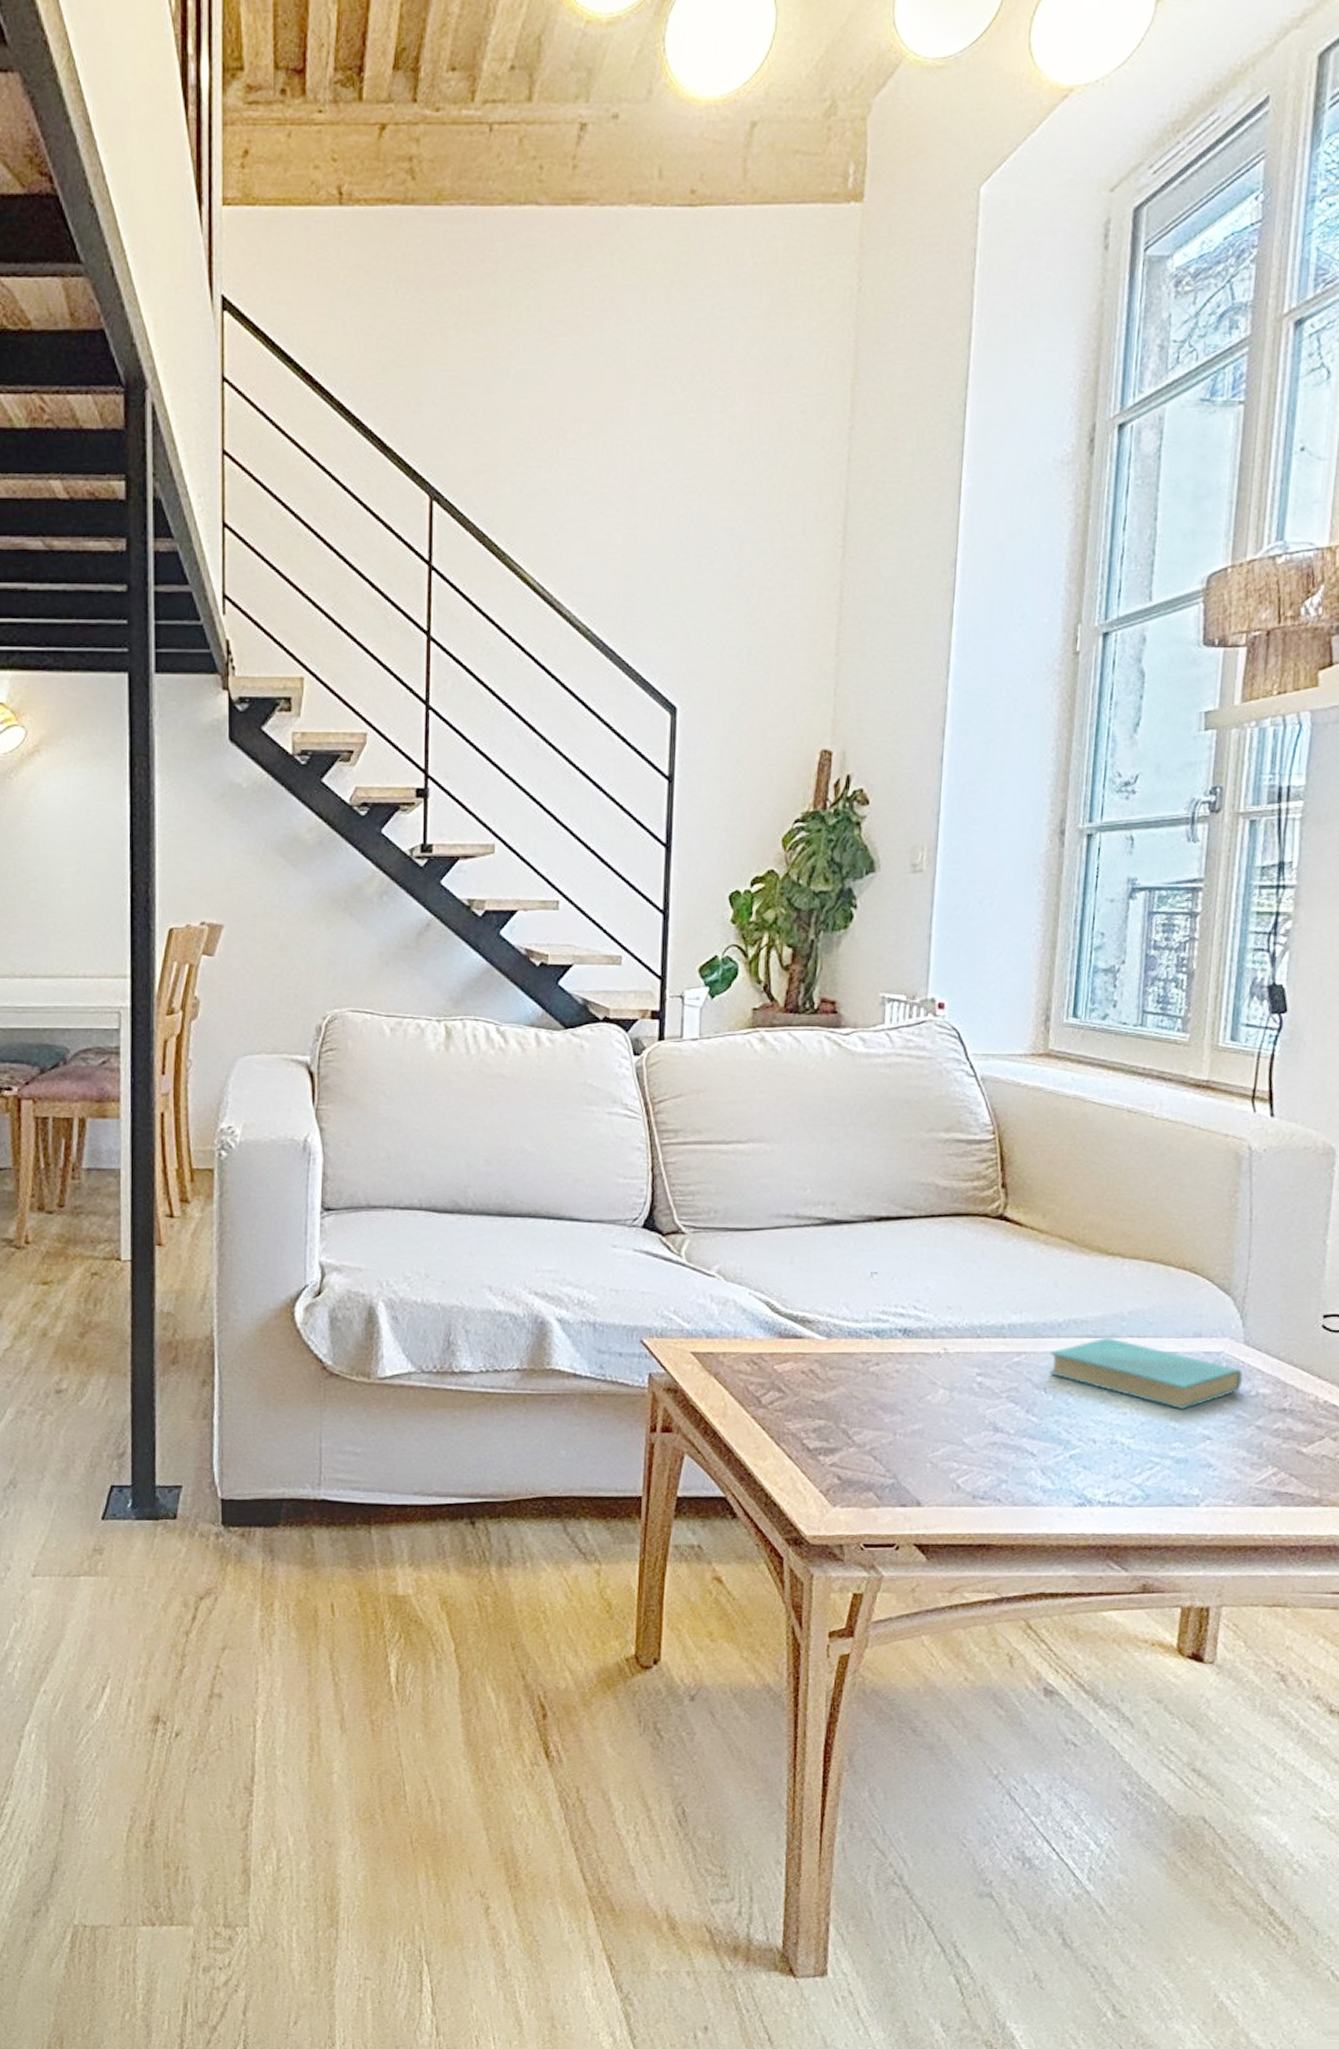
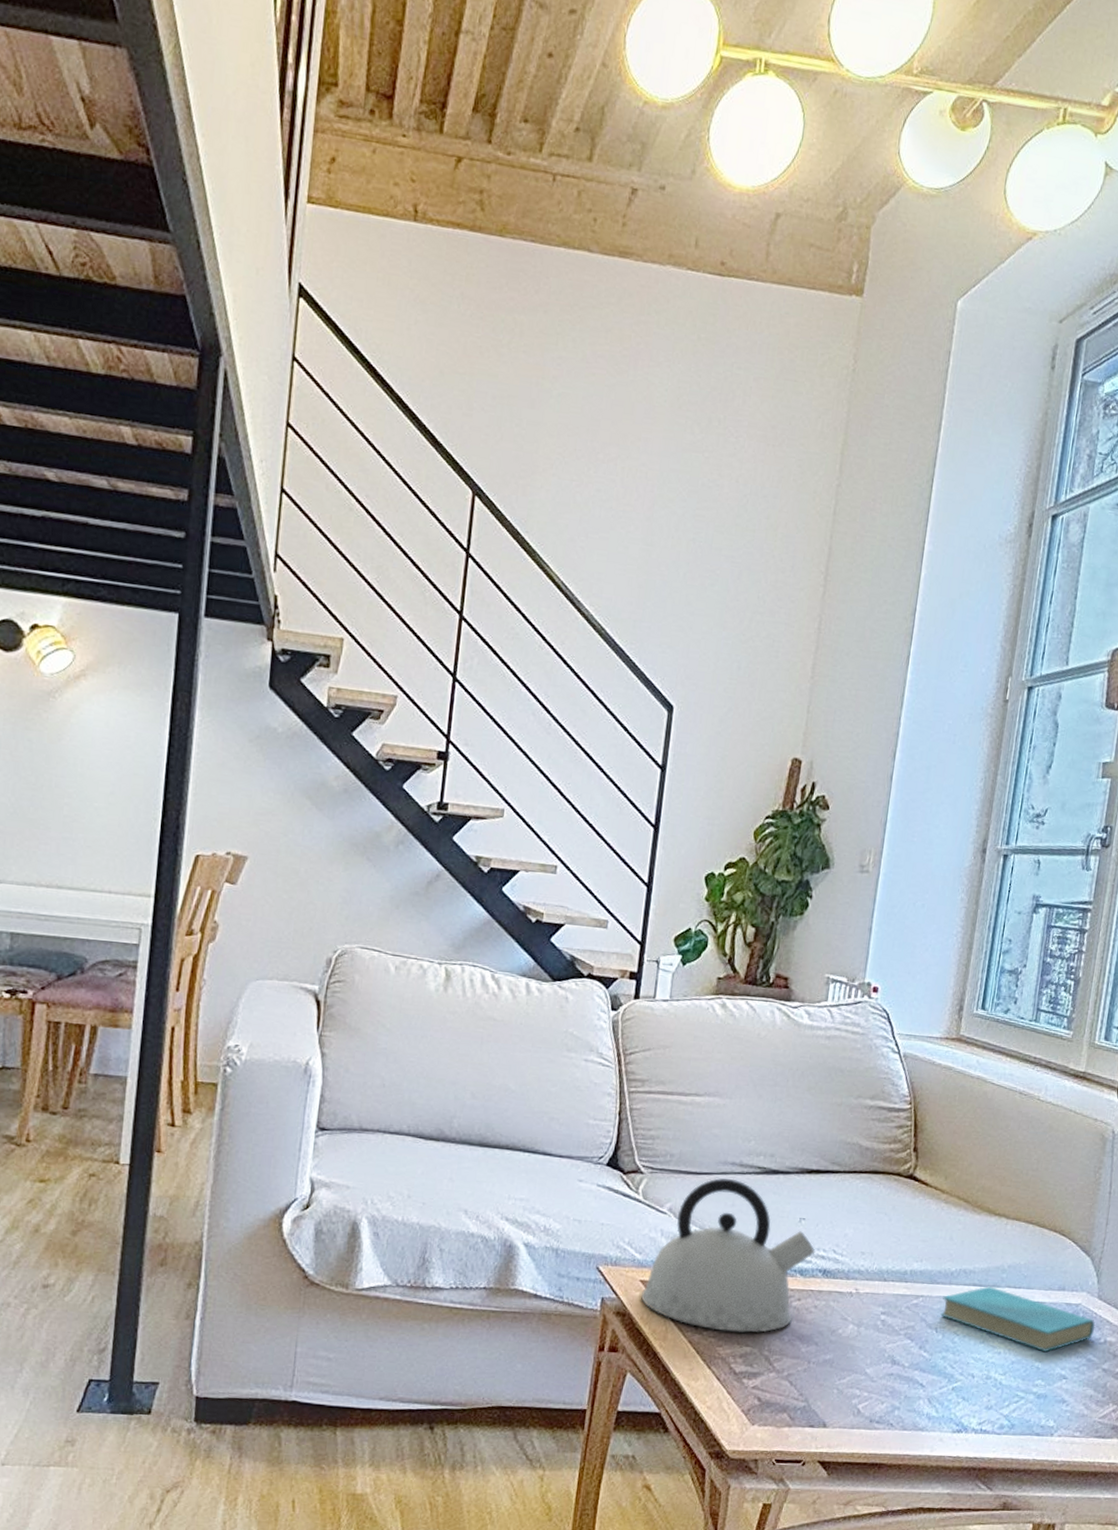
kettle: none [694,1232,893,1404] -> present [641,1178,816,1333]

